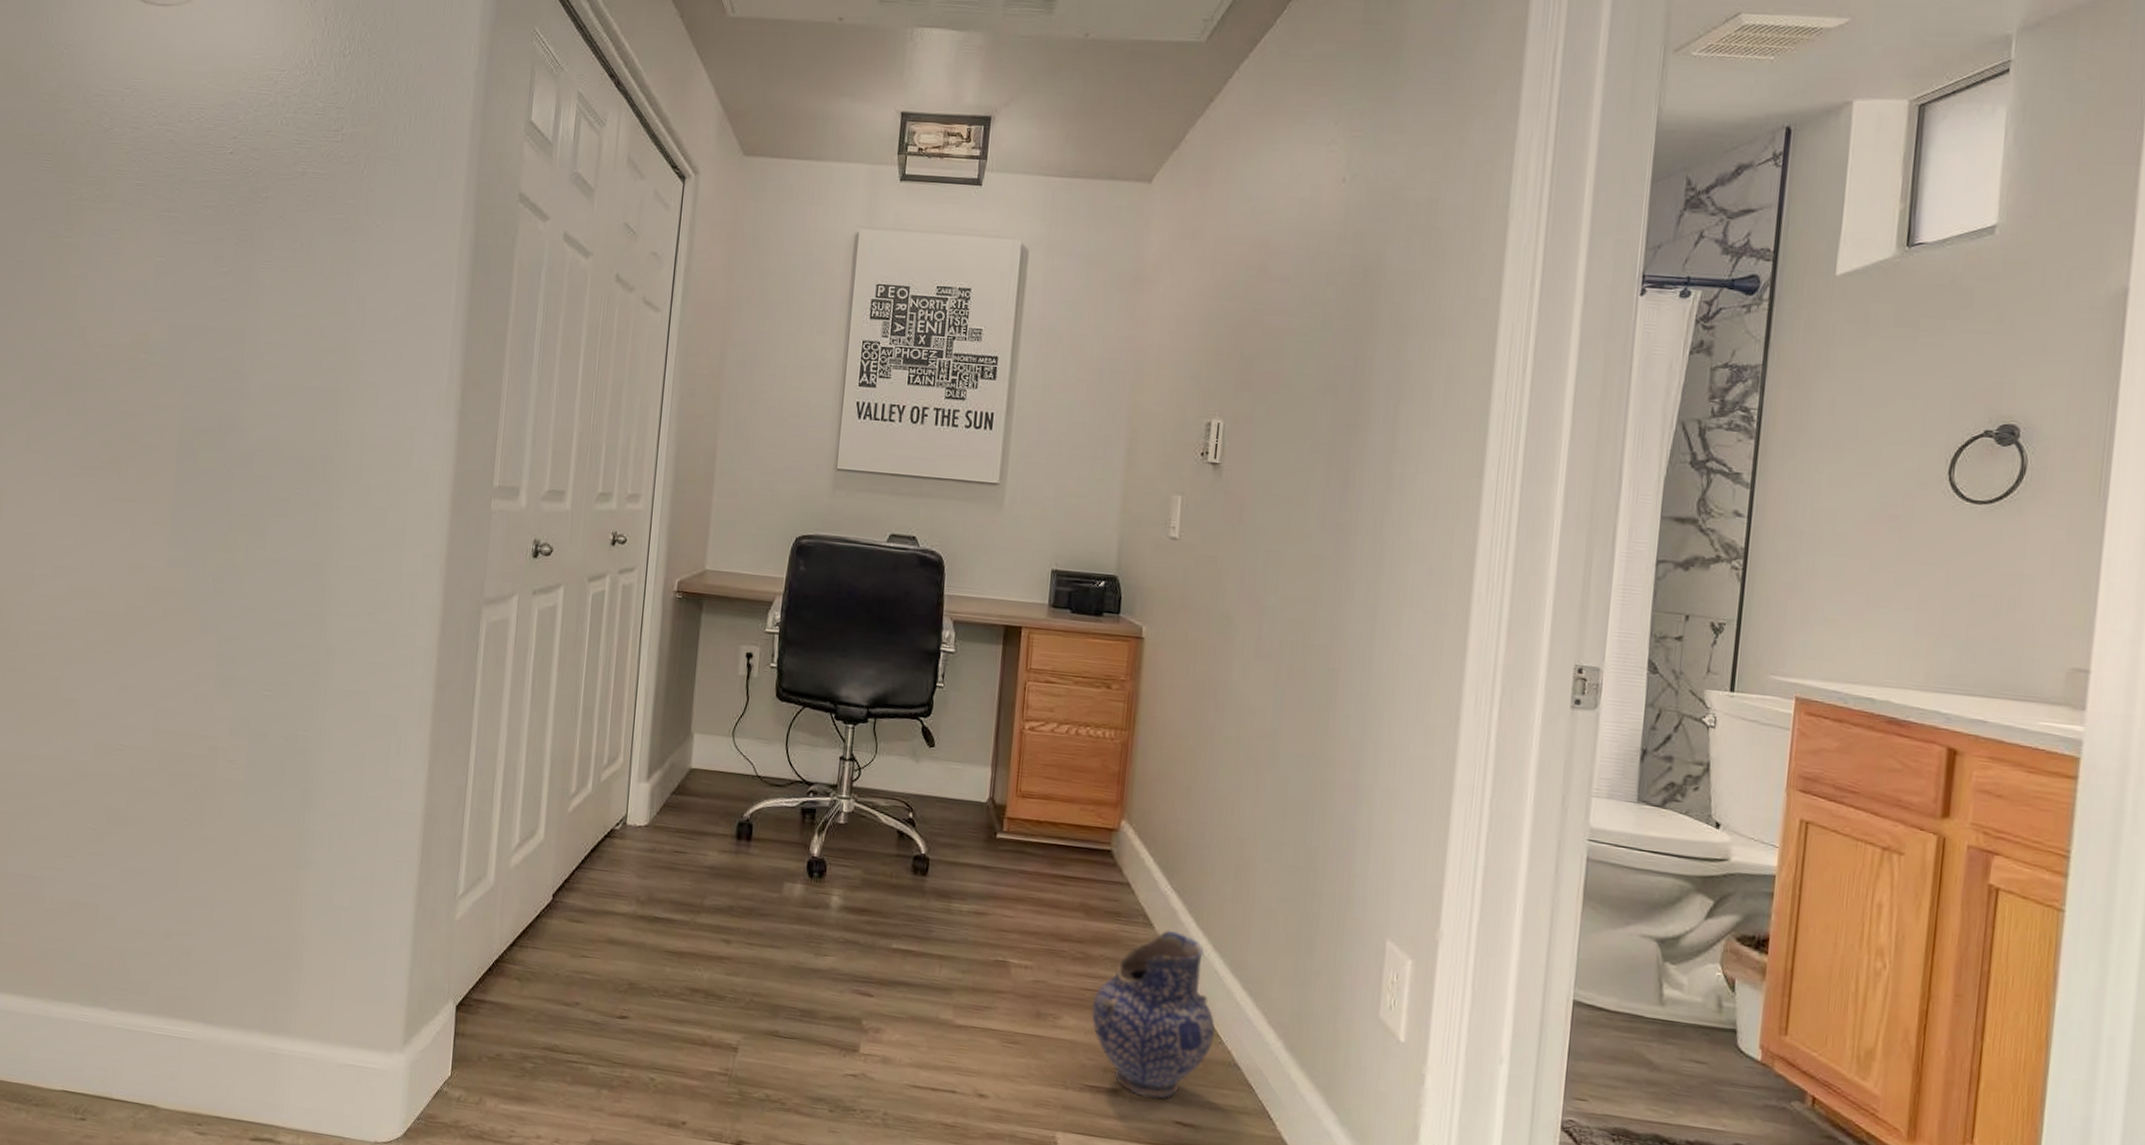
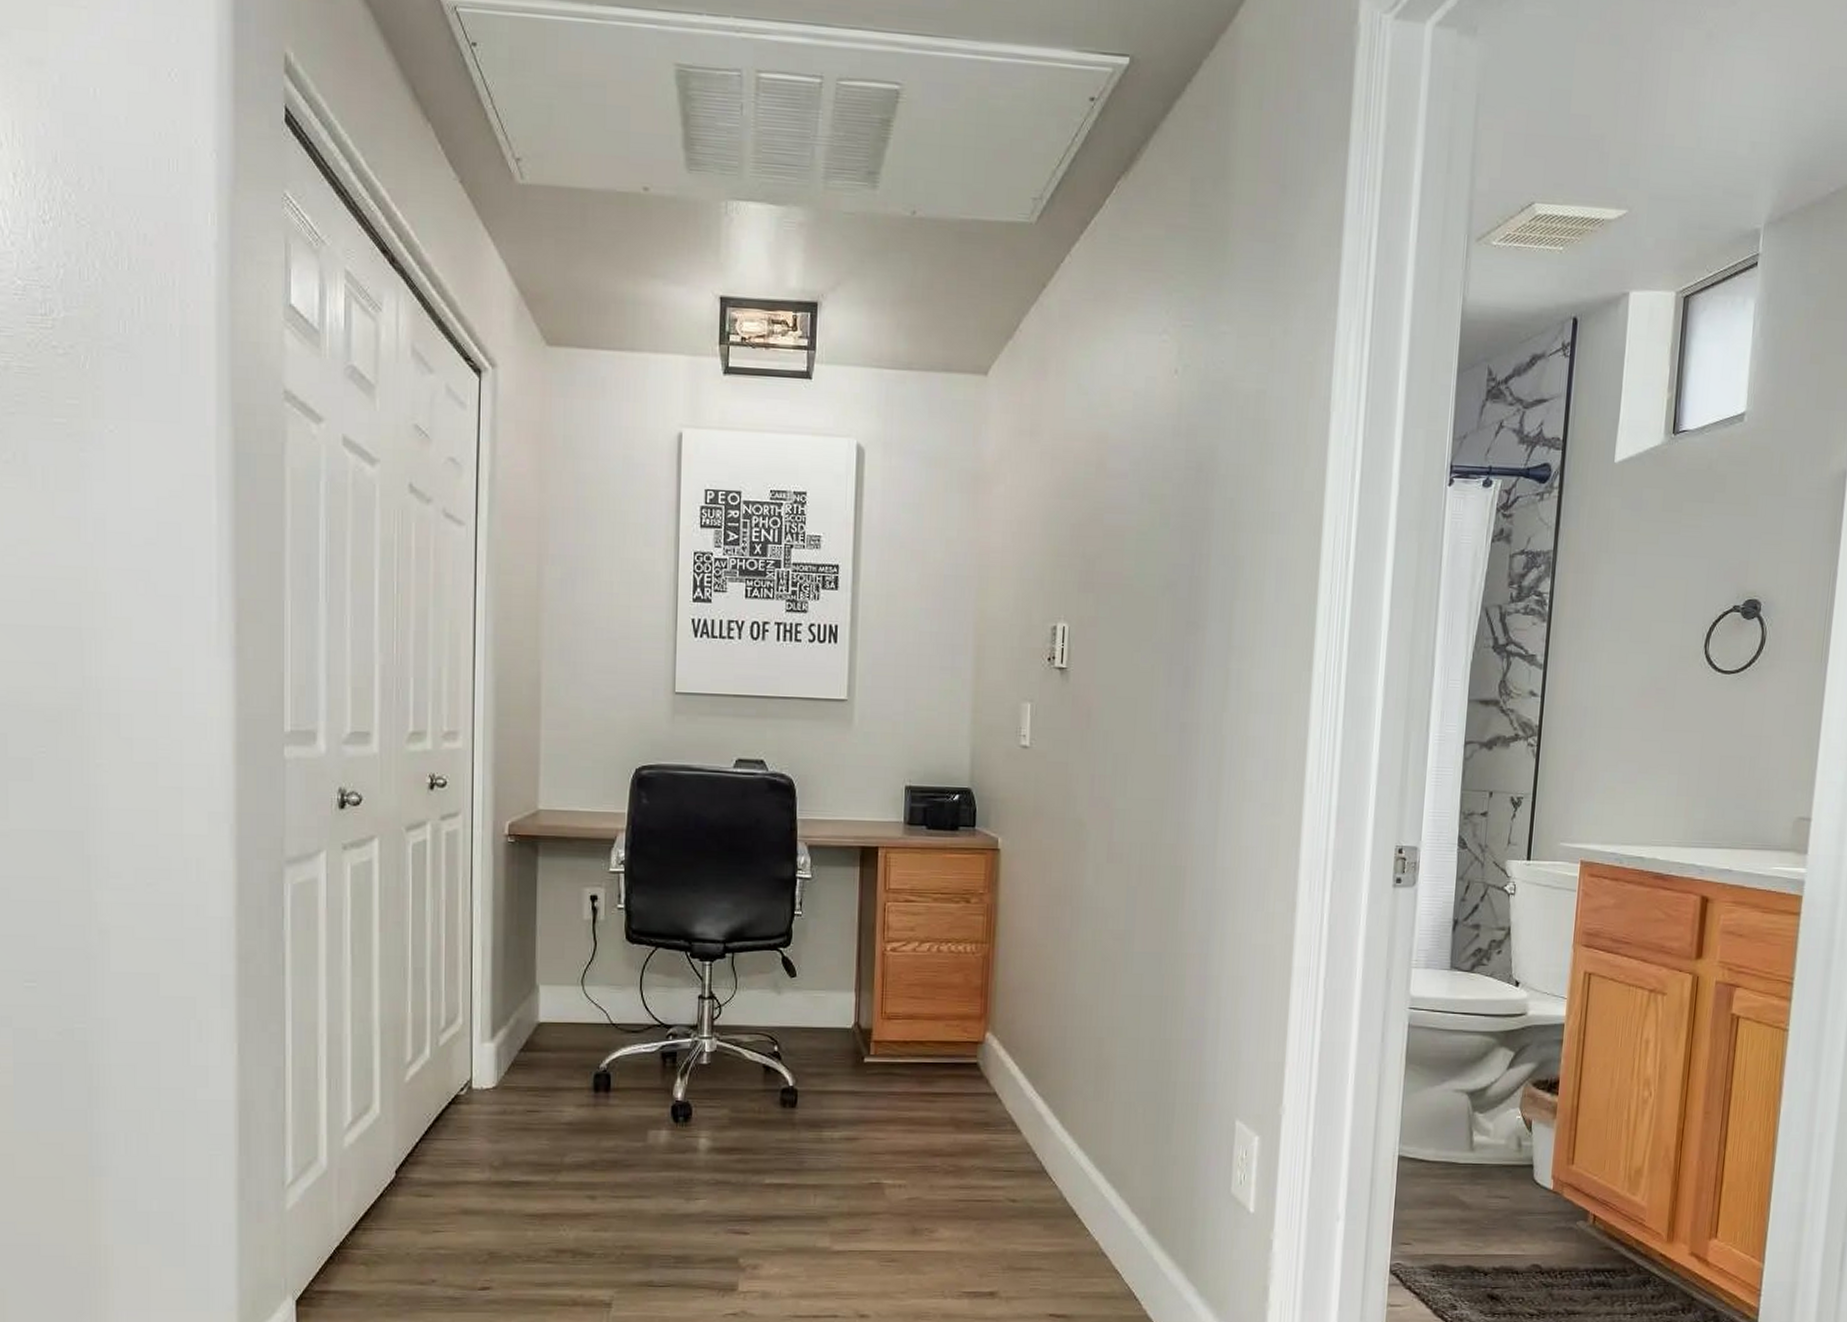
pottery: present [1091,930,1215,1099] -> none [965,1134,1082,1295]

